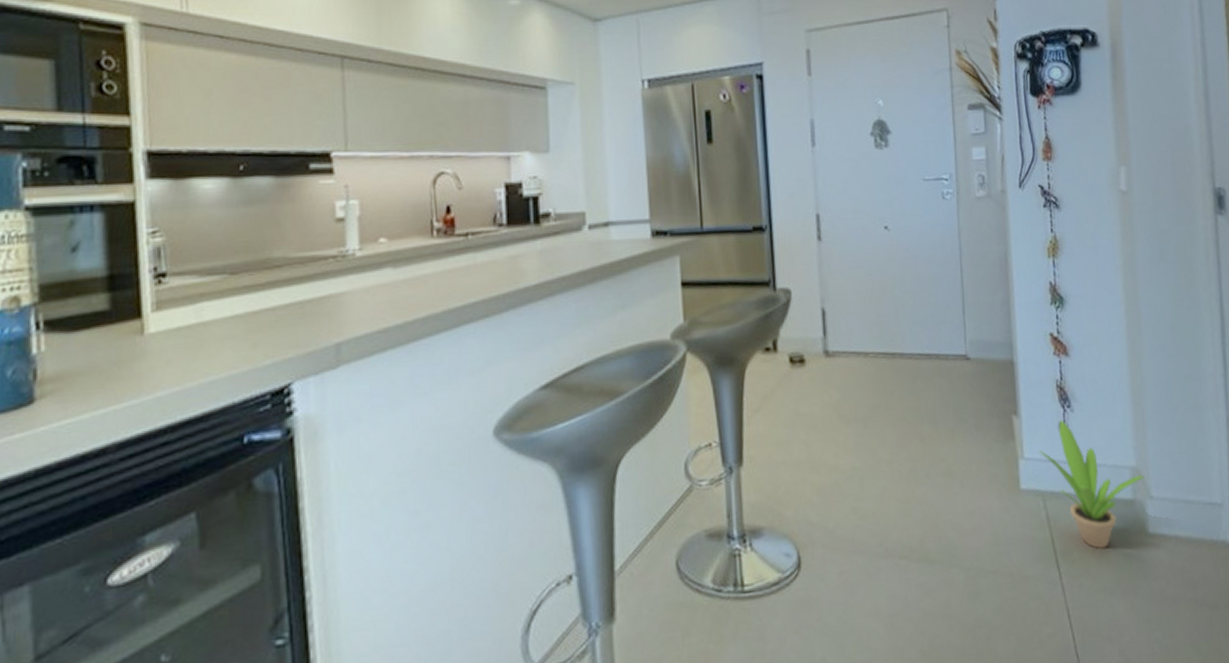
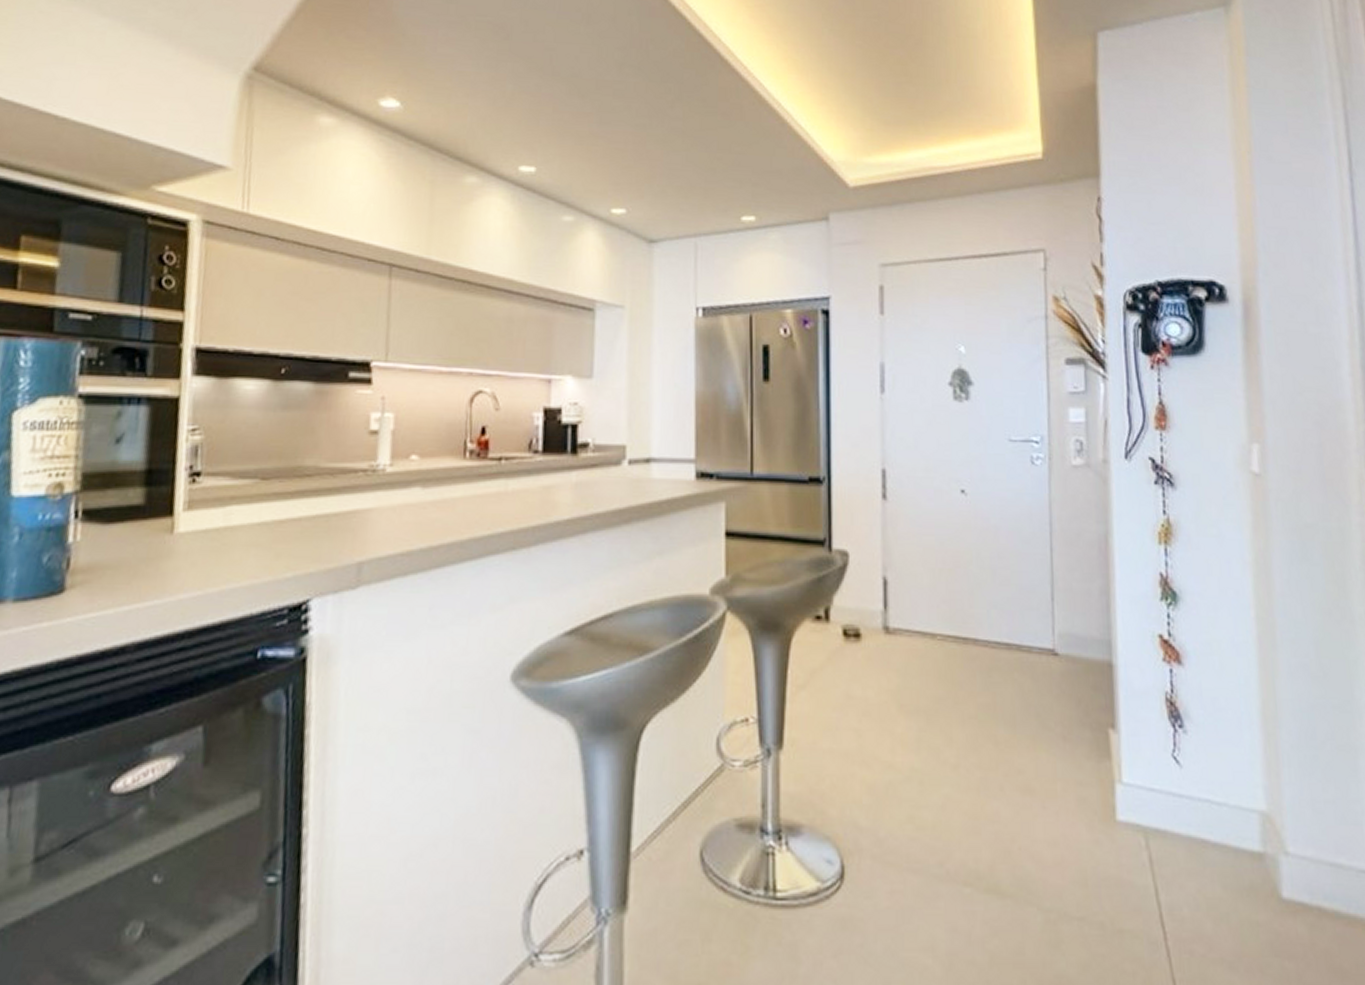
potted plant: present [1039,419,1145,549] -> none [1141,741,1279,908]

